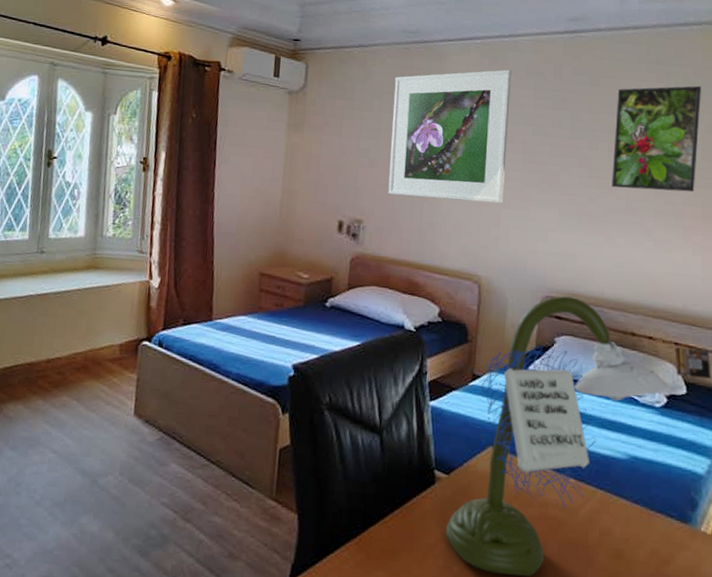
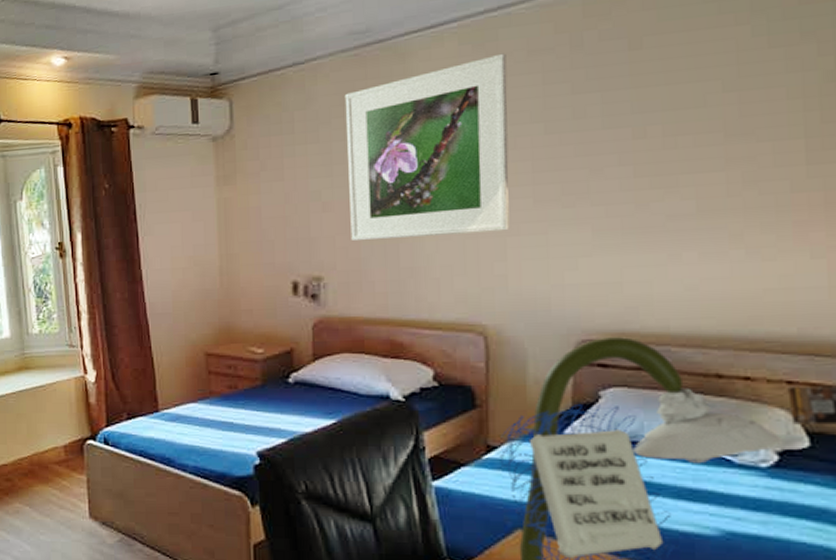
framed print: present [612,85,701,192] -> none [670,16,814,185]

